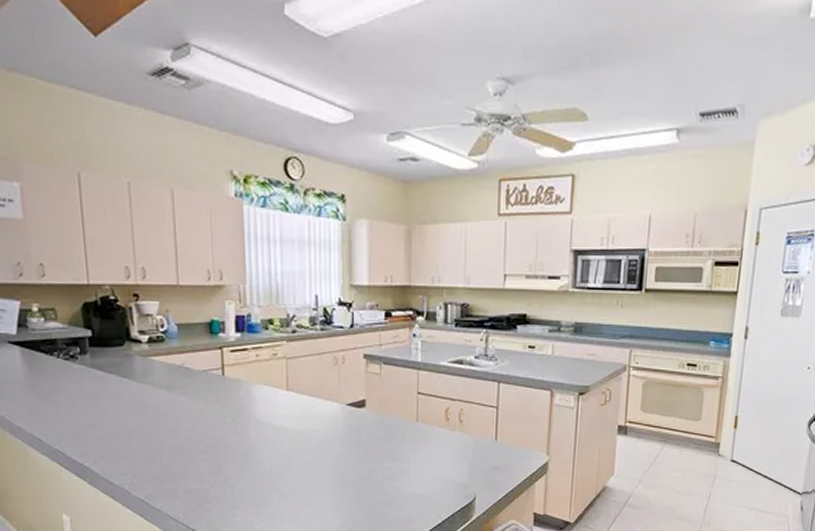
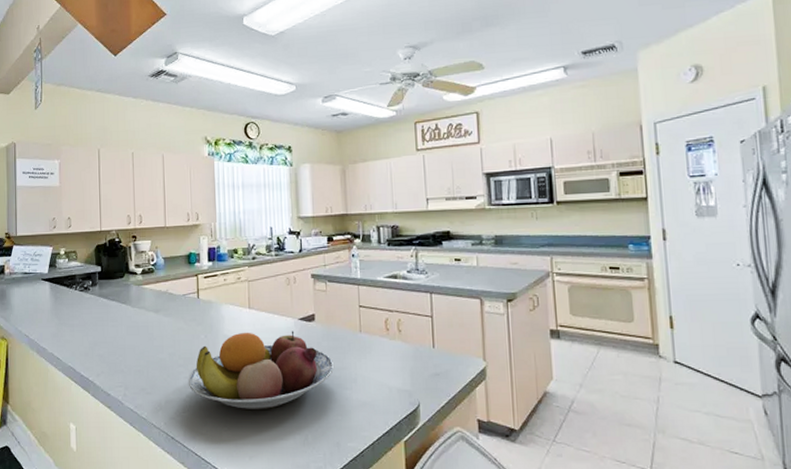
fruit bowl: none [211,416,386,502] -> present [188,331,335,410]

